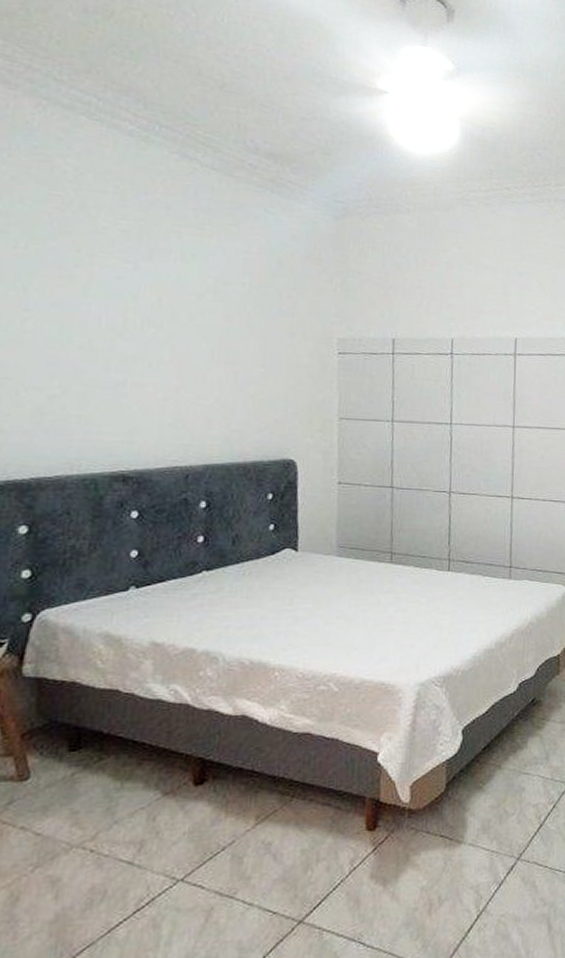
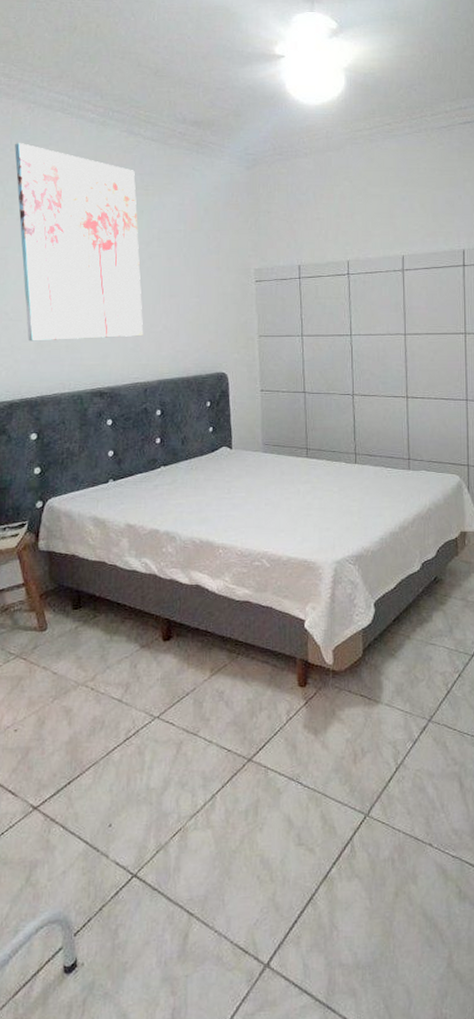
wall art: none [14,147,188,410] -> present [15,143,144,341]

